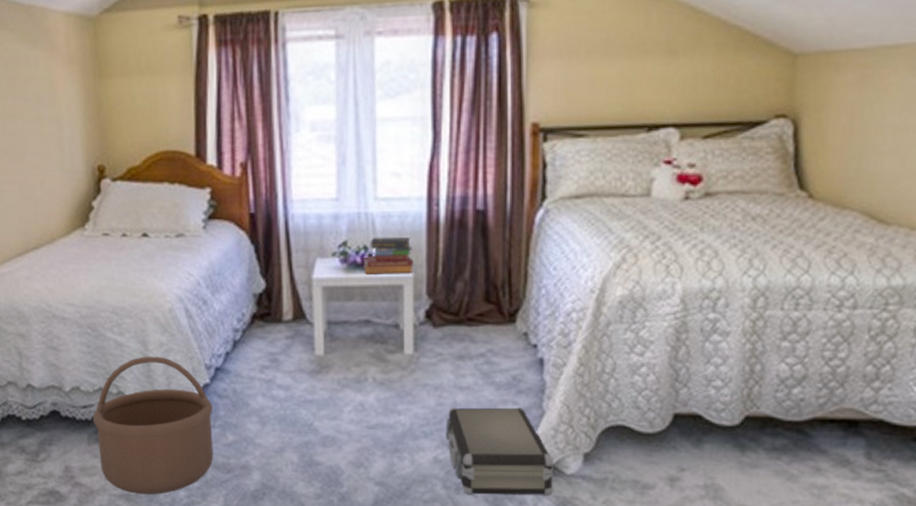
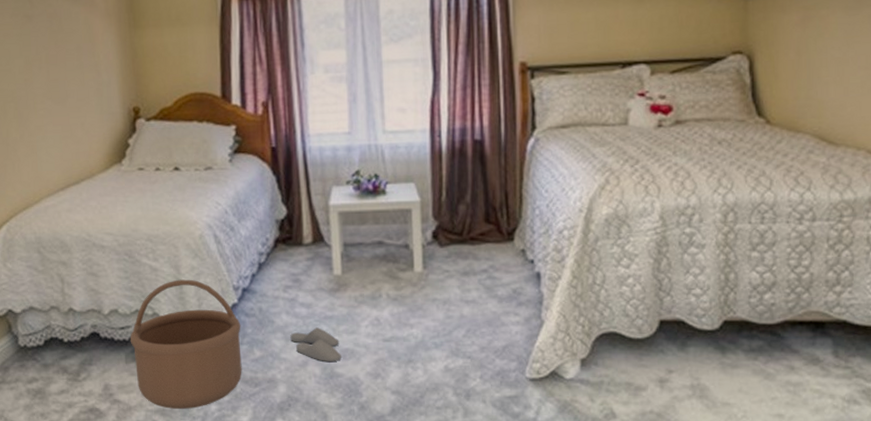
slippers: none [266,412,321,450] -> present [290,327,341,363]
books: present [362,236,414,275] -> none [374,165,420,200]
briefcase: present [446,407,554,496] -> none [454,318,555,400]

